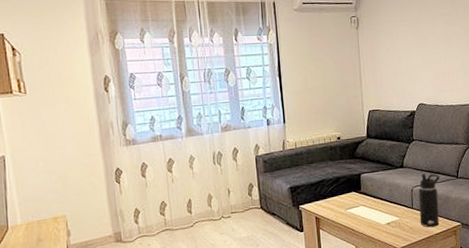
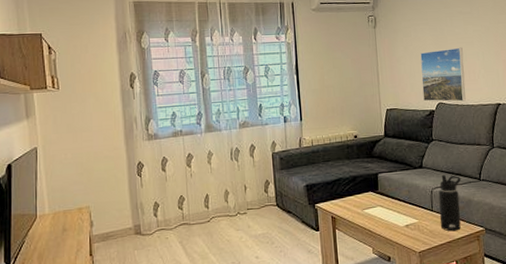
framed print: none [402,48,445,103] -> present [420,47,466,102]

